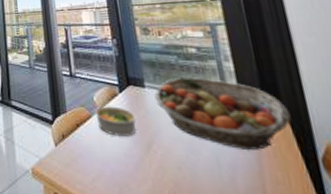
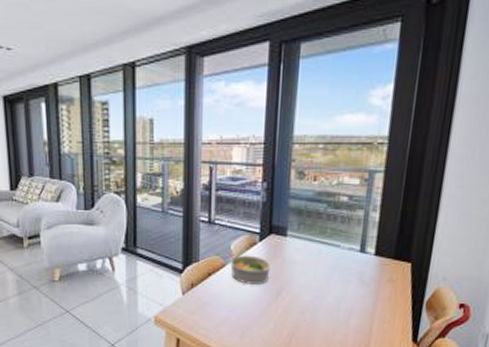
fruit basket: present [154,78,292,150] -> none [294,227,415,295]

